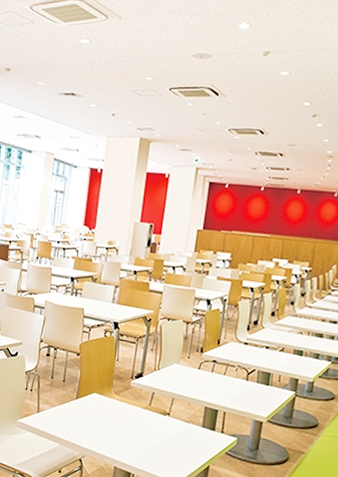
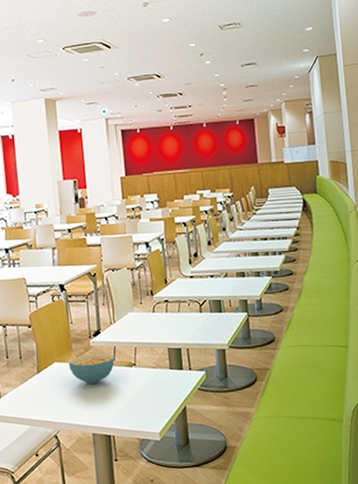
cereal bowl: none [106,393,151,422] -> present [68,353,115,384]

